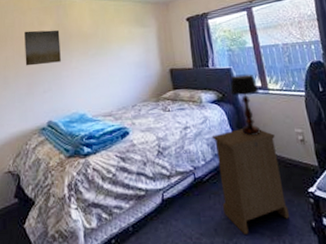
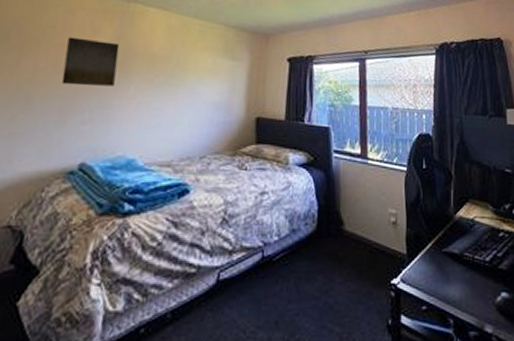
cabinet: present [212,129,290,236] -> none [290,201,366,331]
table lamp: present [230,74,261,135] -> none [324,136,357,210]

